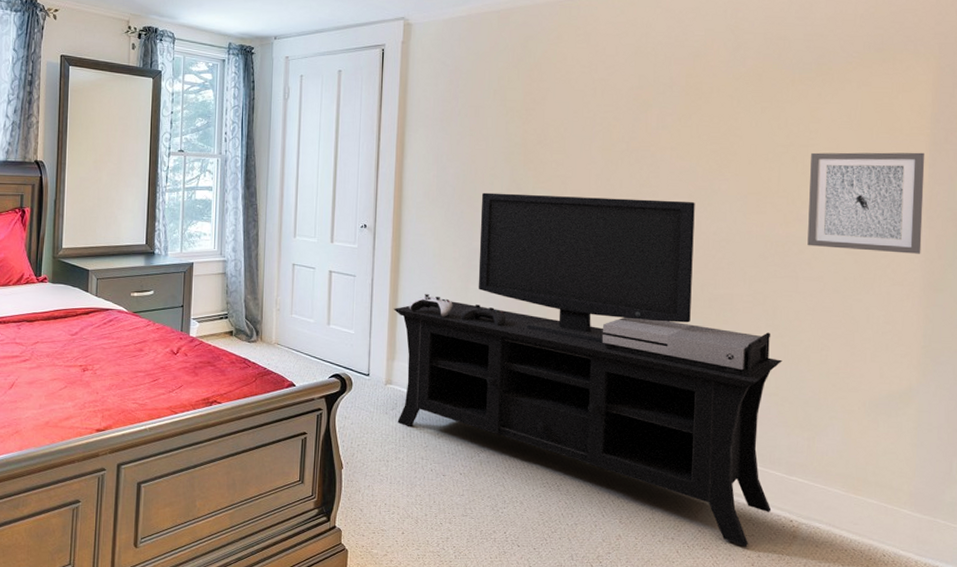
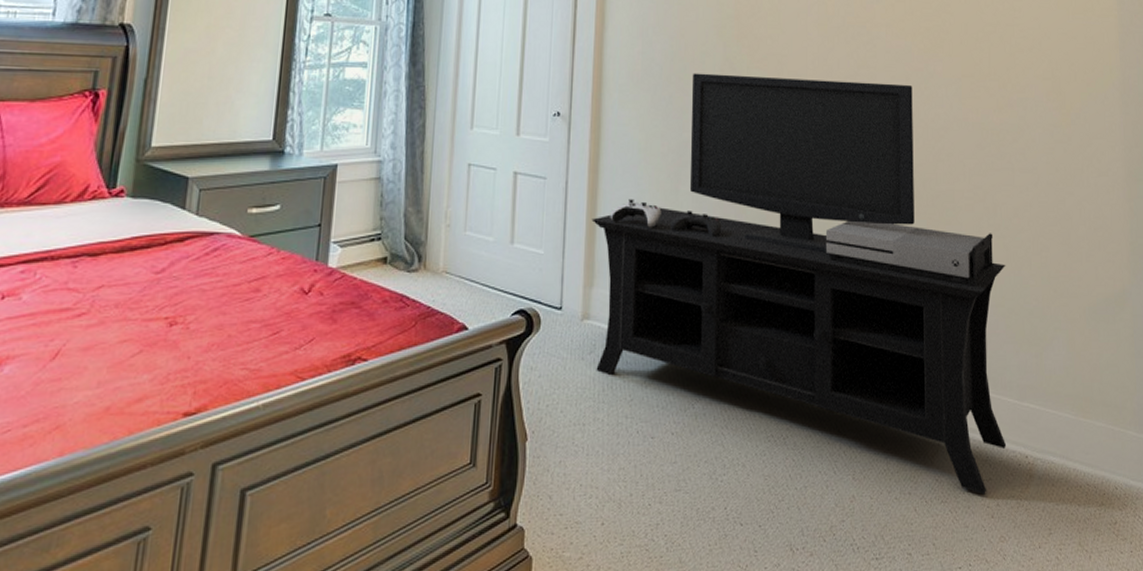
wall art: present [807,152,925,254] -> none [1017,32,1121,142]

